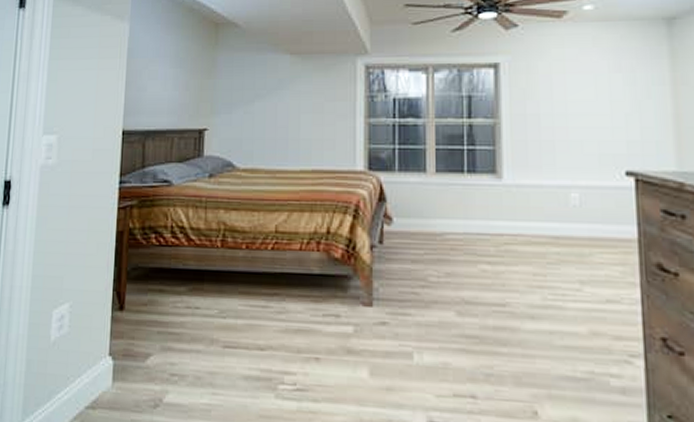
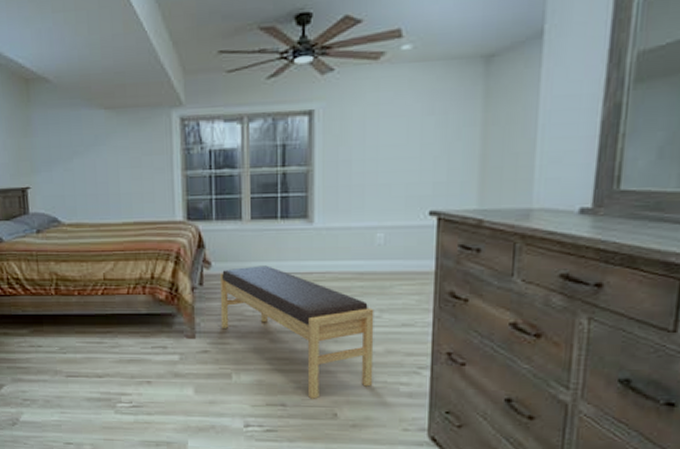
bench: none [401,224,578,391] -> present [219,265,374,399]

